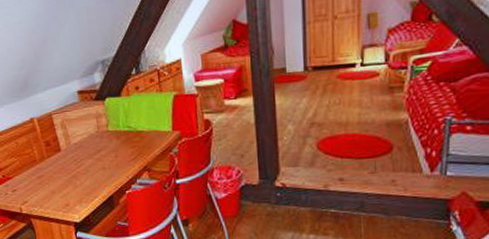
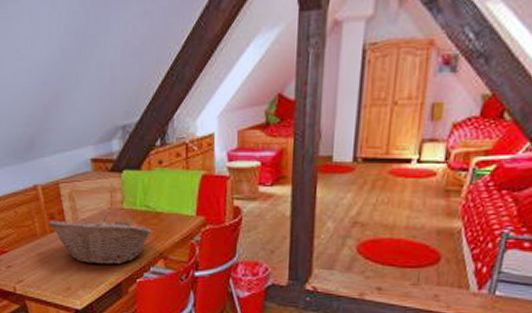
fruit basket: none [45,138,135,181] -> present [48,215,152,265]

